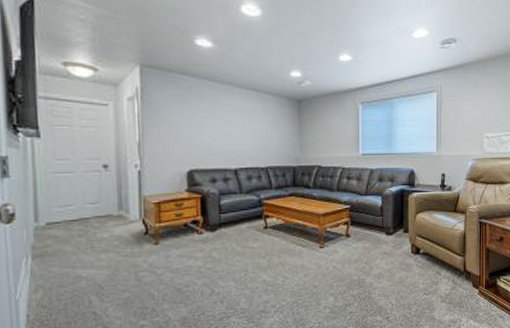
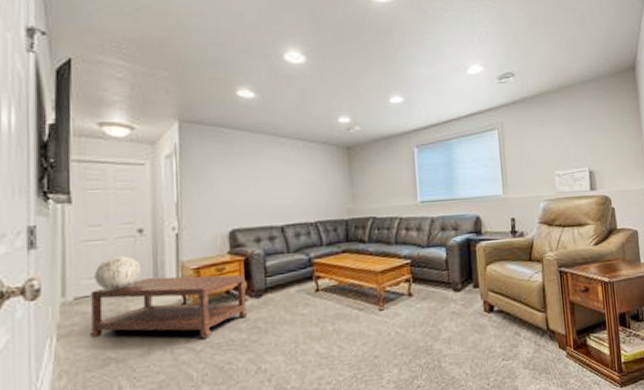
coffee table: none [61,209,204,264] -> present [90,274,248,339]
decorative sphere: none [64,188,108,219] -> present [94,255,142,292]

